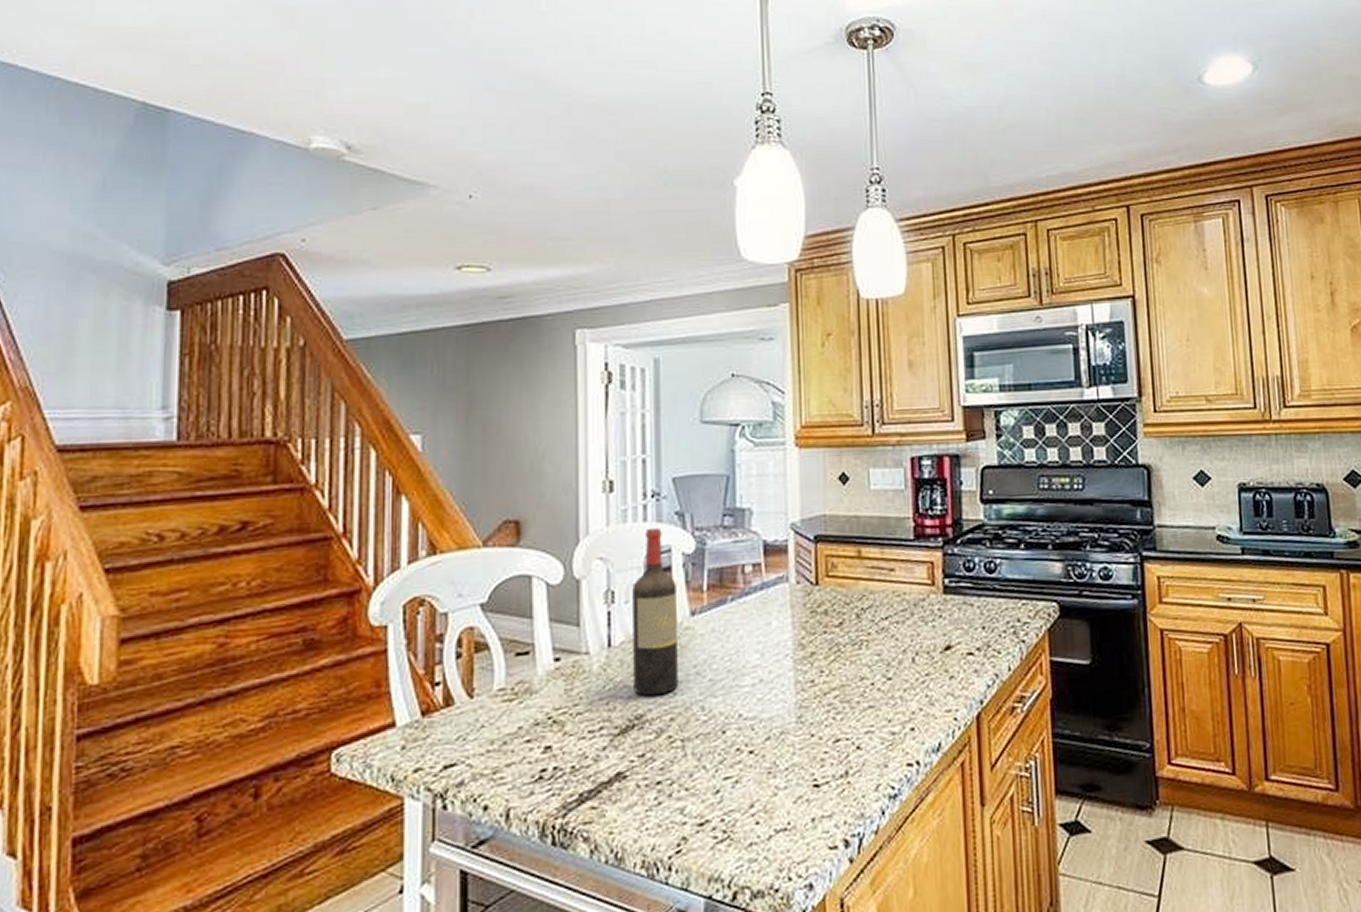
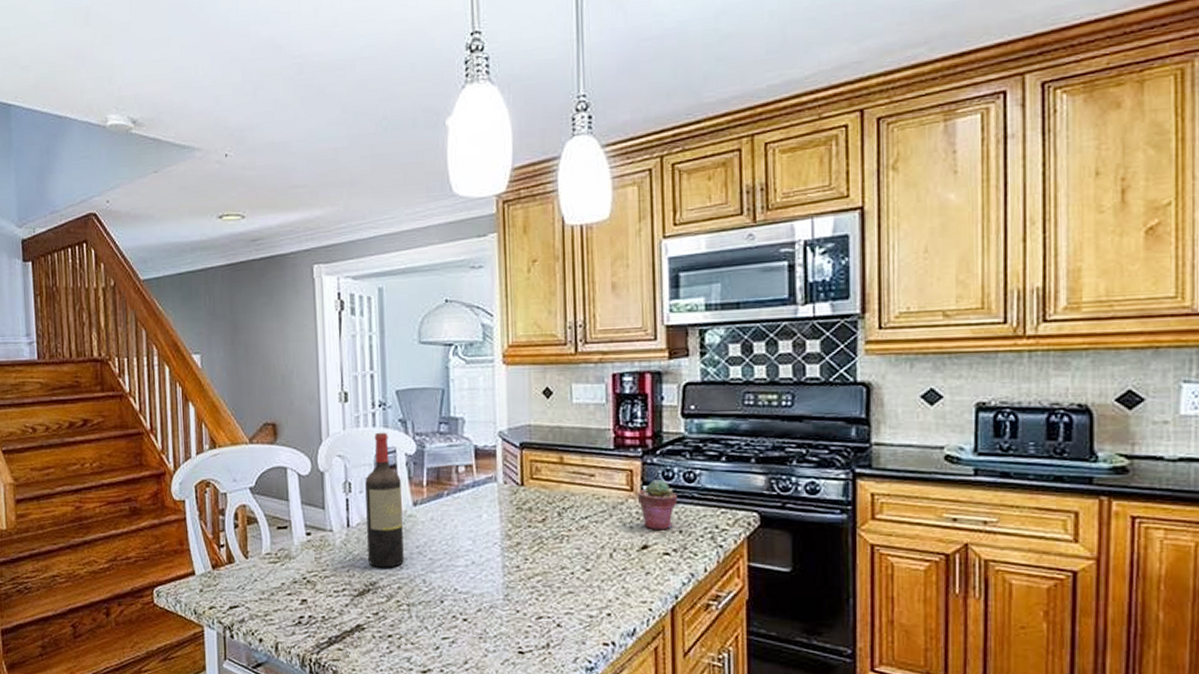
potted succulent: none [939,571,979,627] -> present [637,480,677,529]

